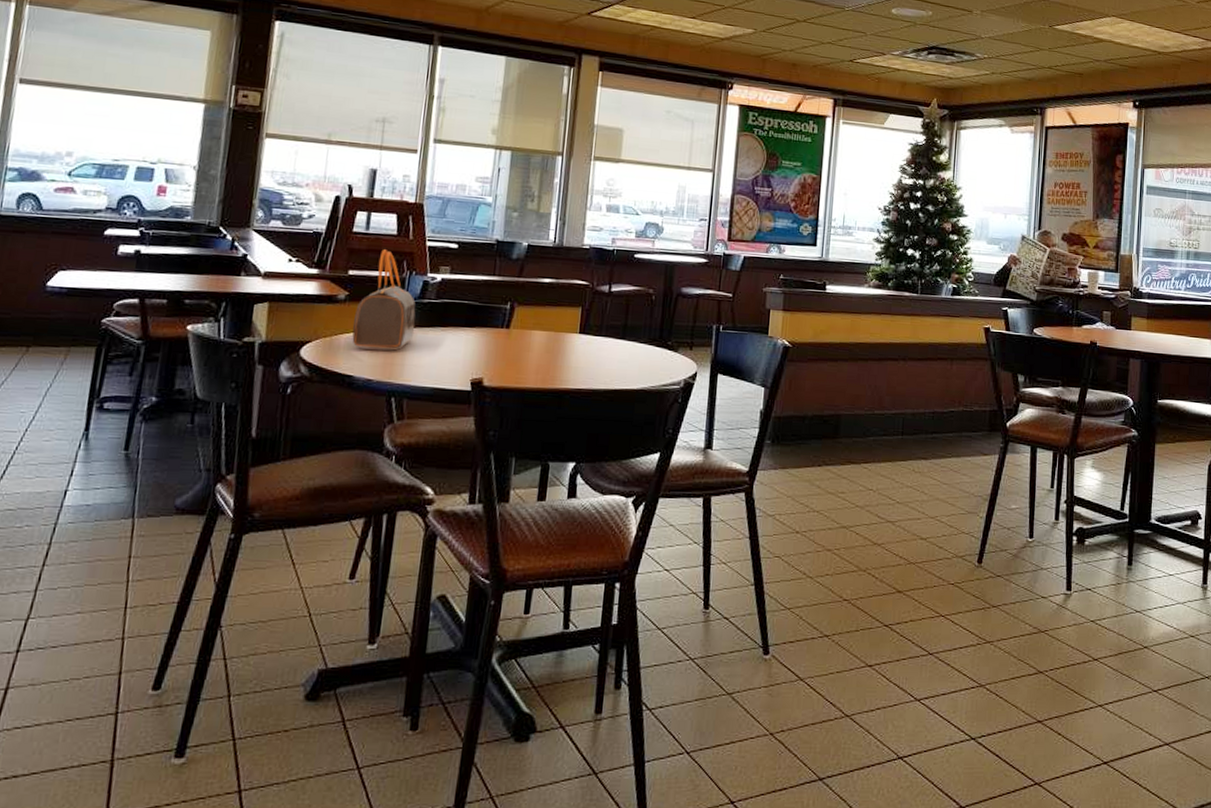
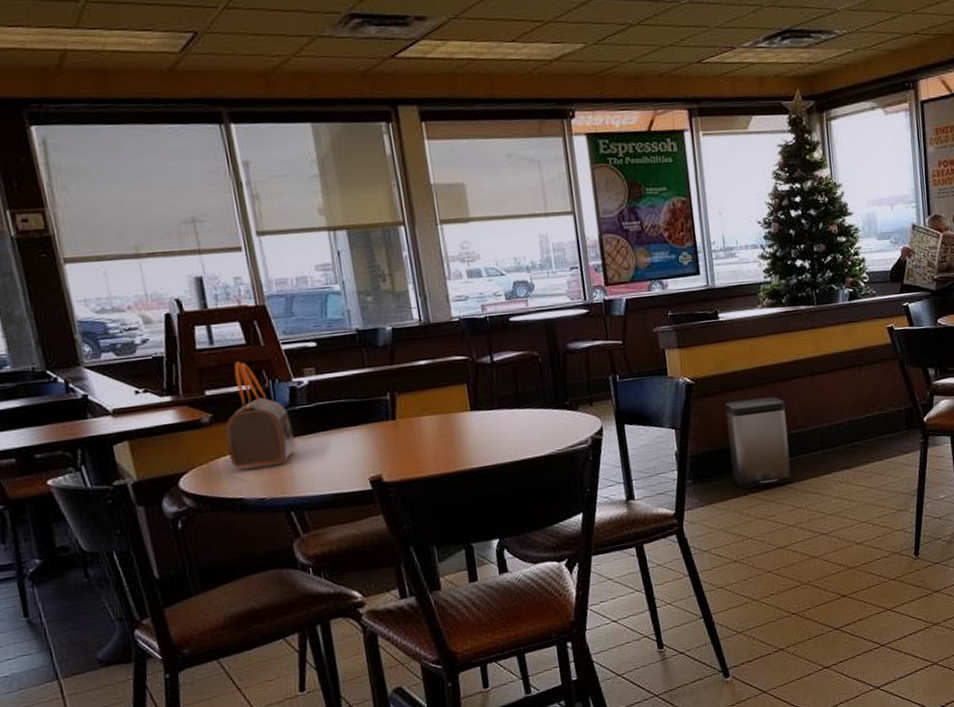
pedal bin: none [811,371,874,462] -> present [725,396,792,489]

